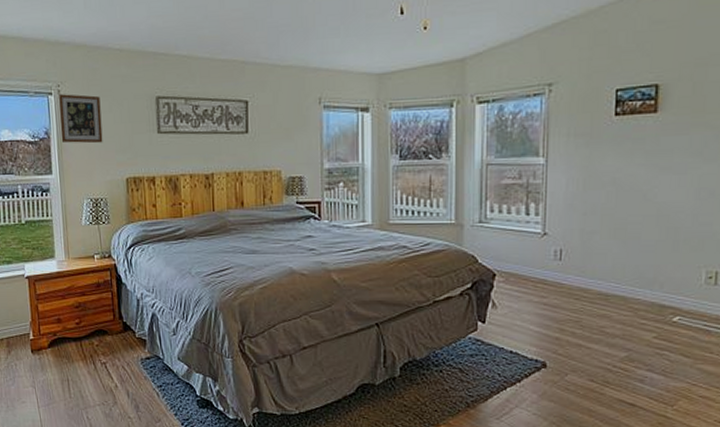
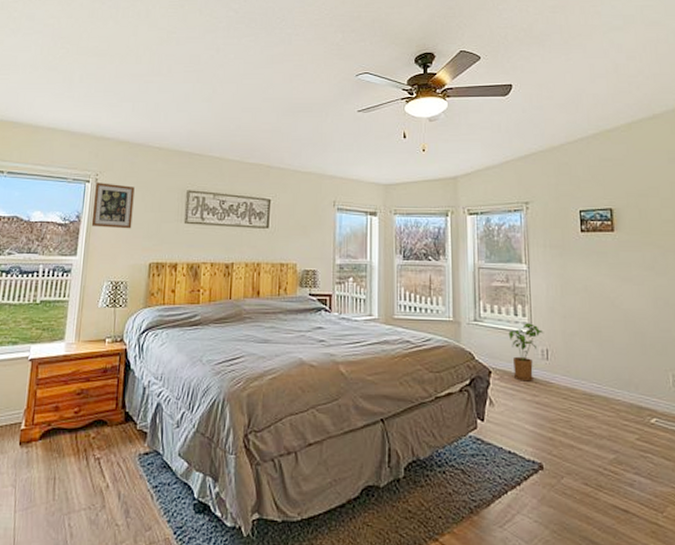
house plant: none [517,223,559,283] -> present [508,323,544,382]

